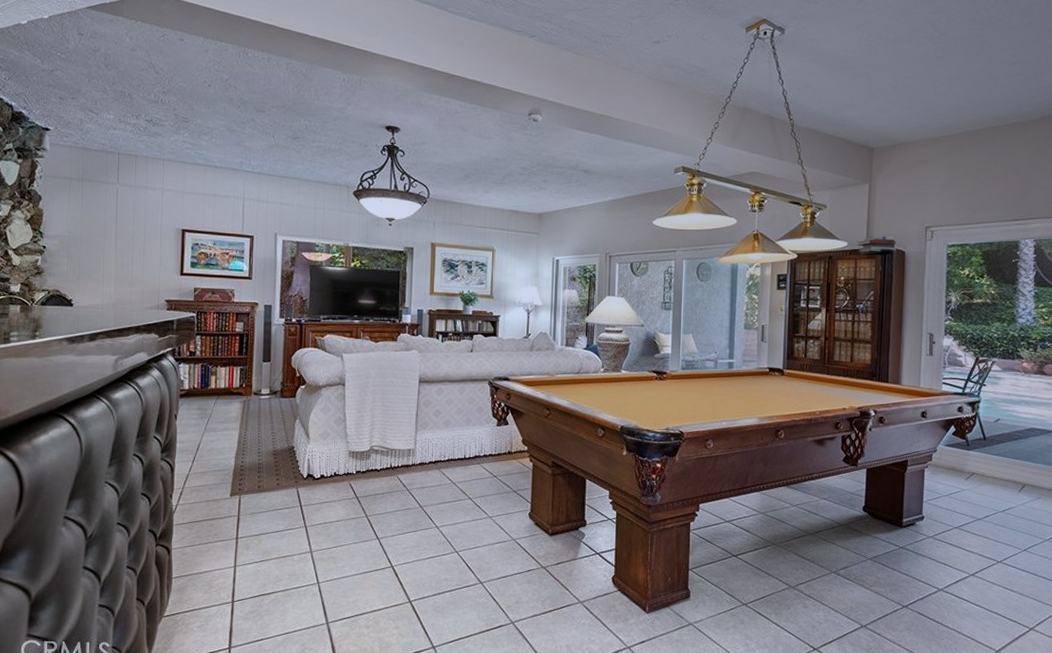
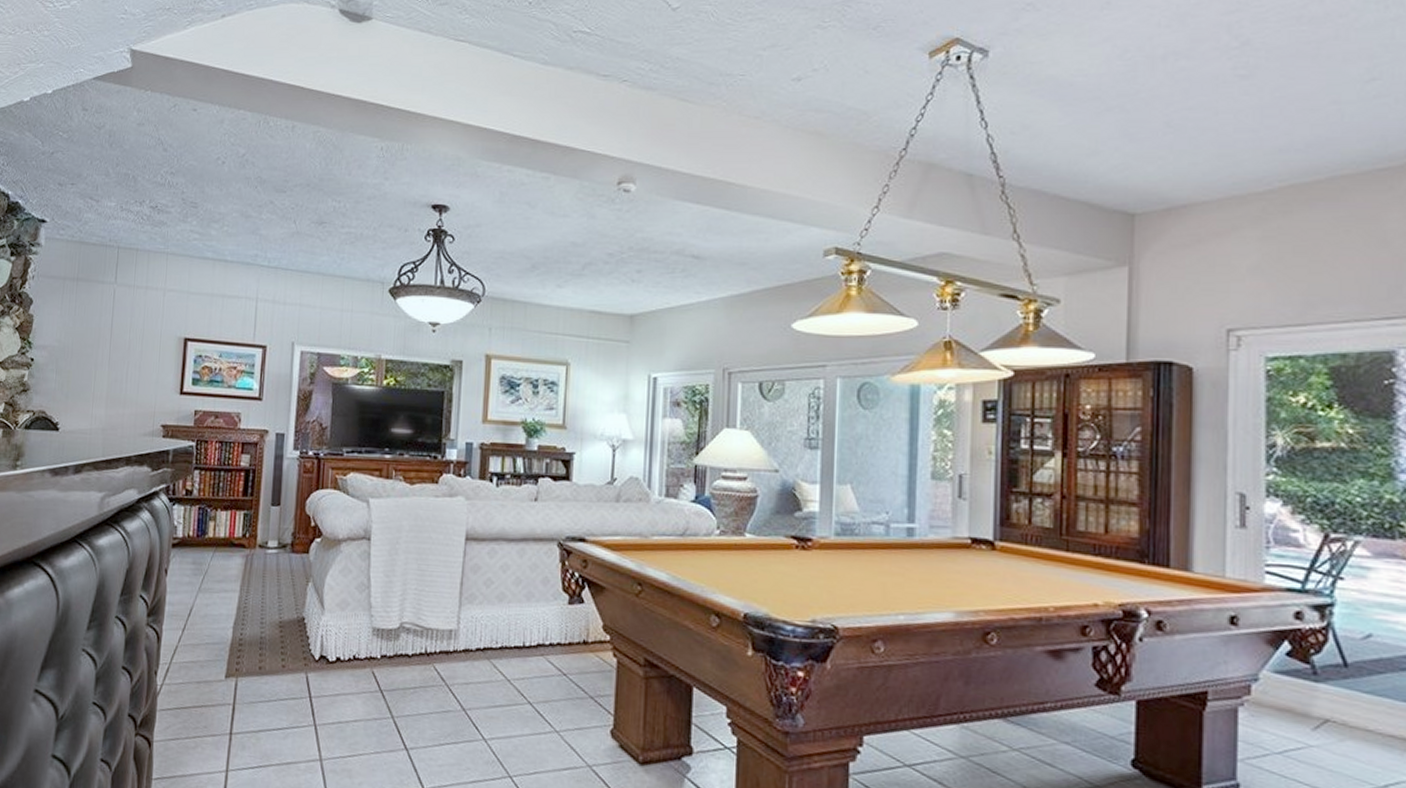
books: present [857,235,897,256] -> none [1111,343,1178,373]

